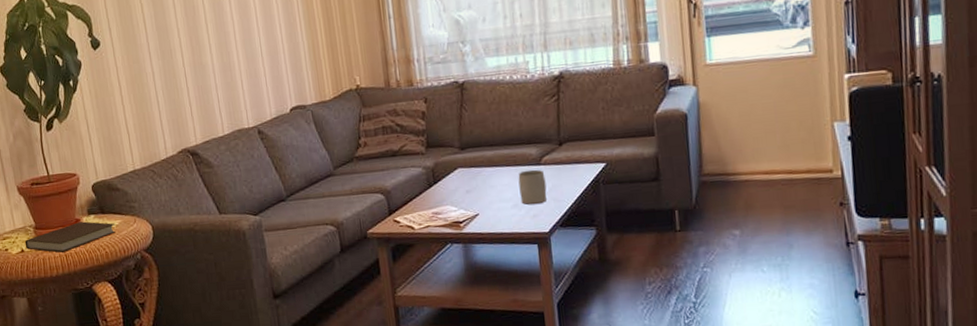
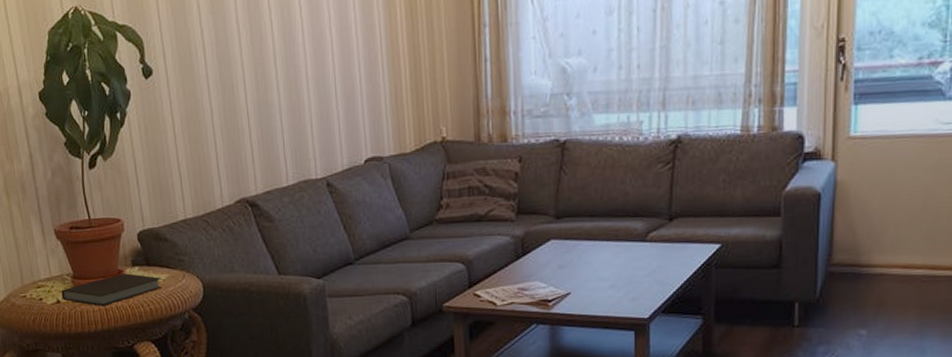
mug: present [518,169,548,204] -> none [619,246,650,285]

